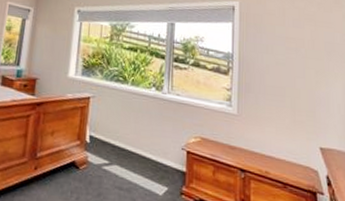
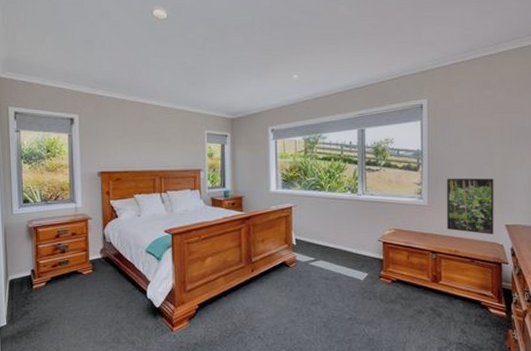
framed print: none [257,87,308,158] -> present [447,178,494,235]

